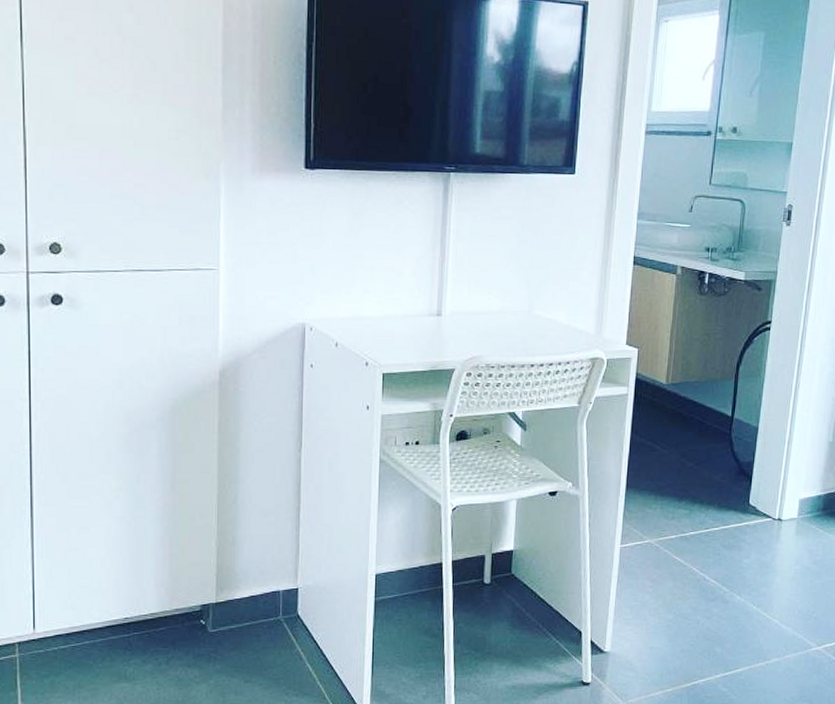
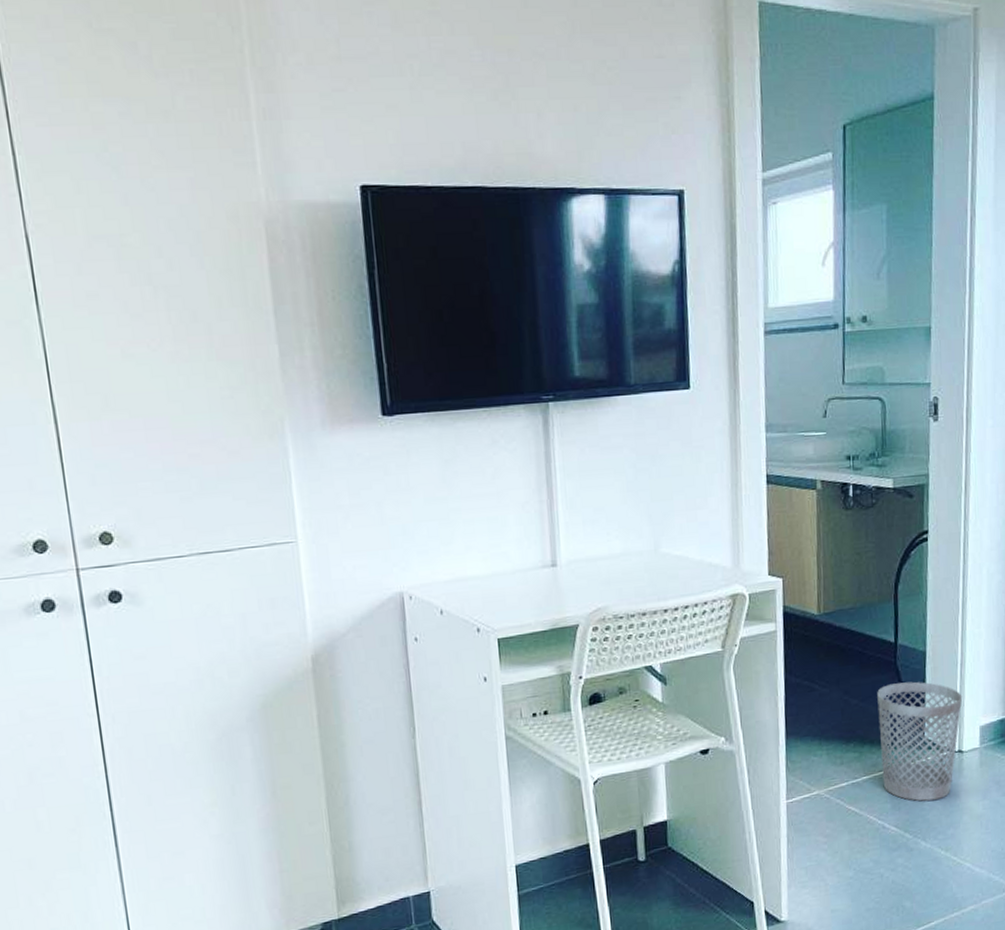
wastebasket: none [708,453,787,560] -> present [877,681,963,801]

